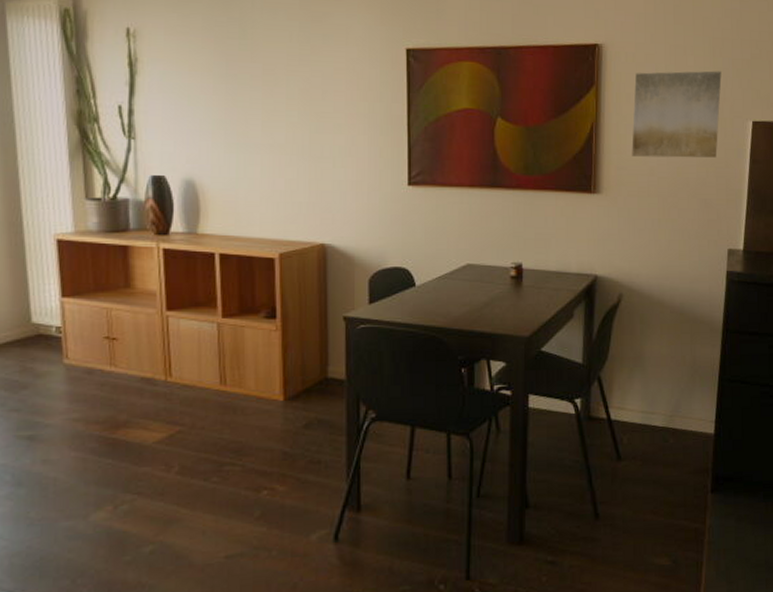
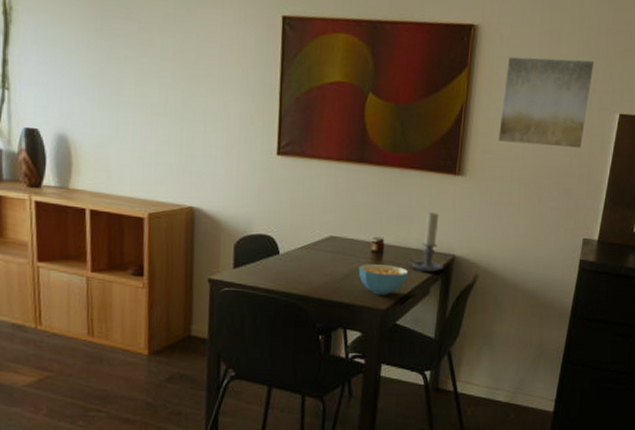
cereal bowl: none [498,290,550,322] -> present [358,264,408,296]
candle holder: none [547,232,586,294] -> present [406,211,444,272]

